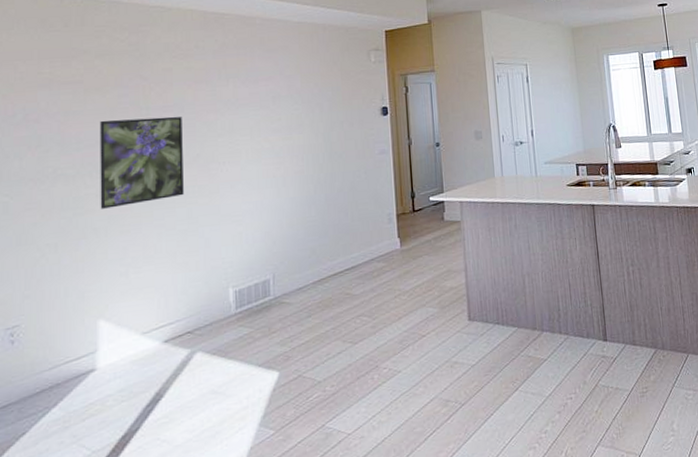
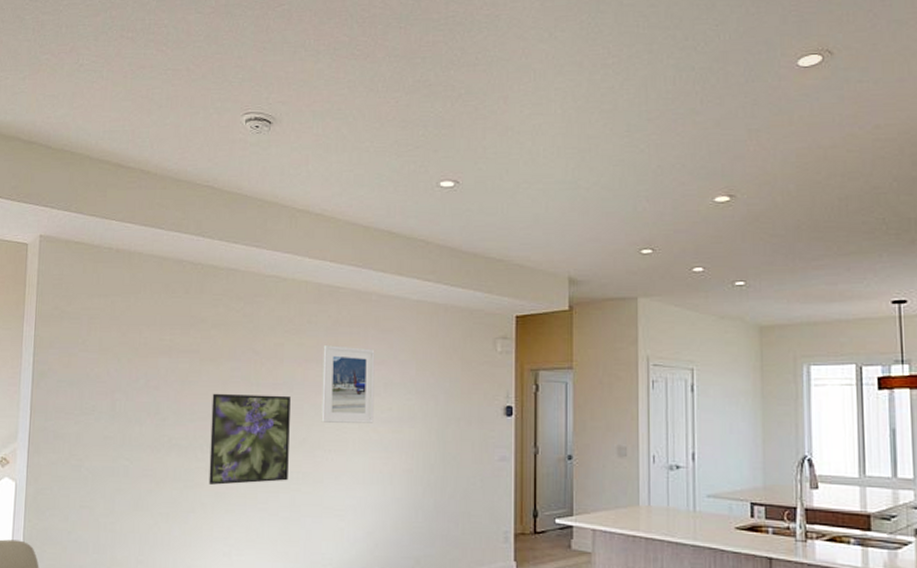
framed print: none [212,66,265,138] -> present [321,345,375,423]

